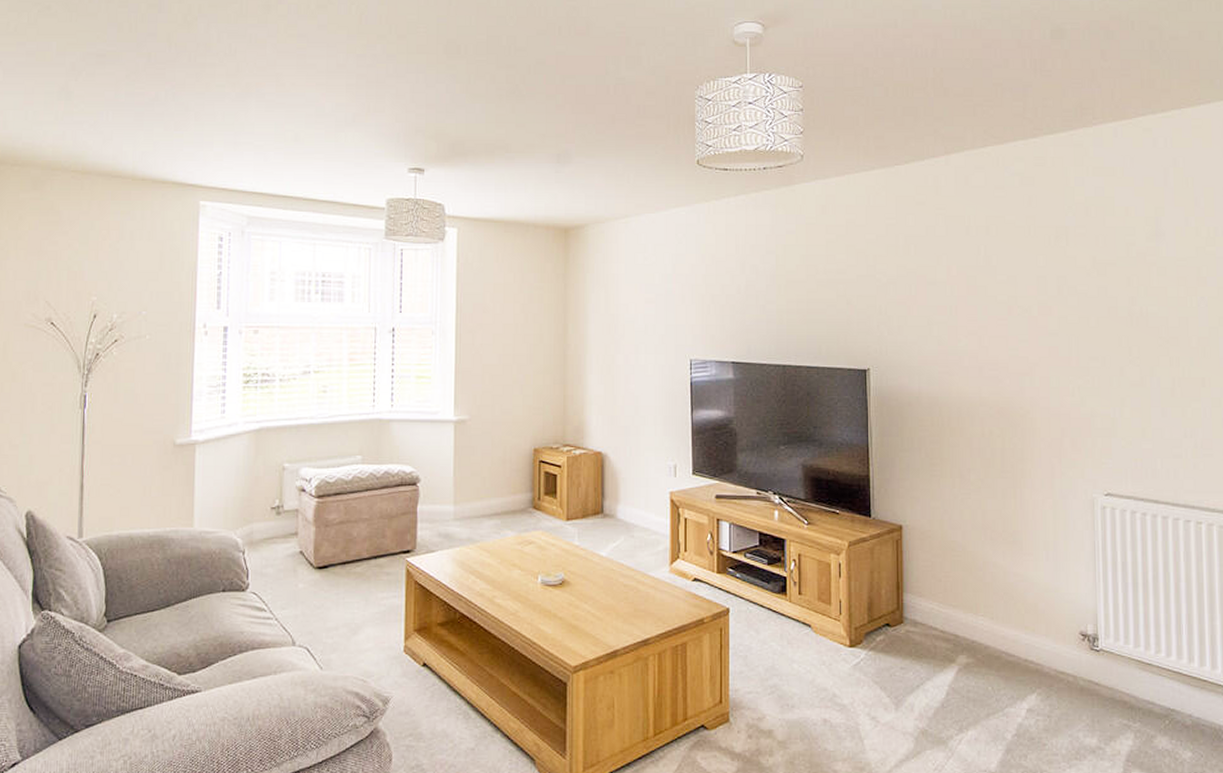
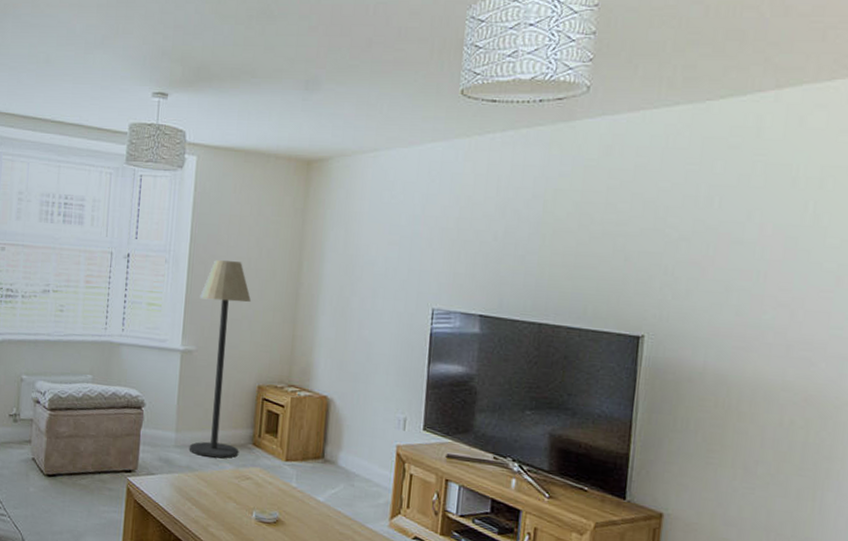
floor lamp: none [469,328,520,526] -> present [189,260,251,459]

